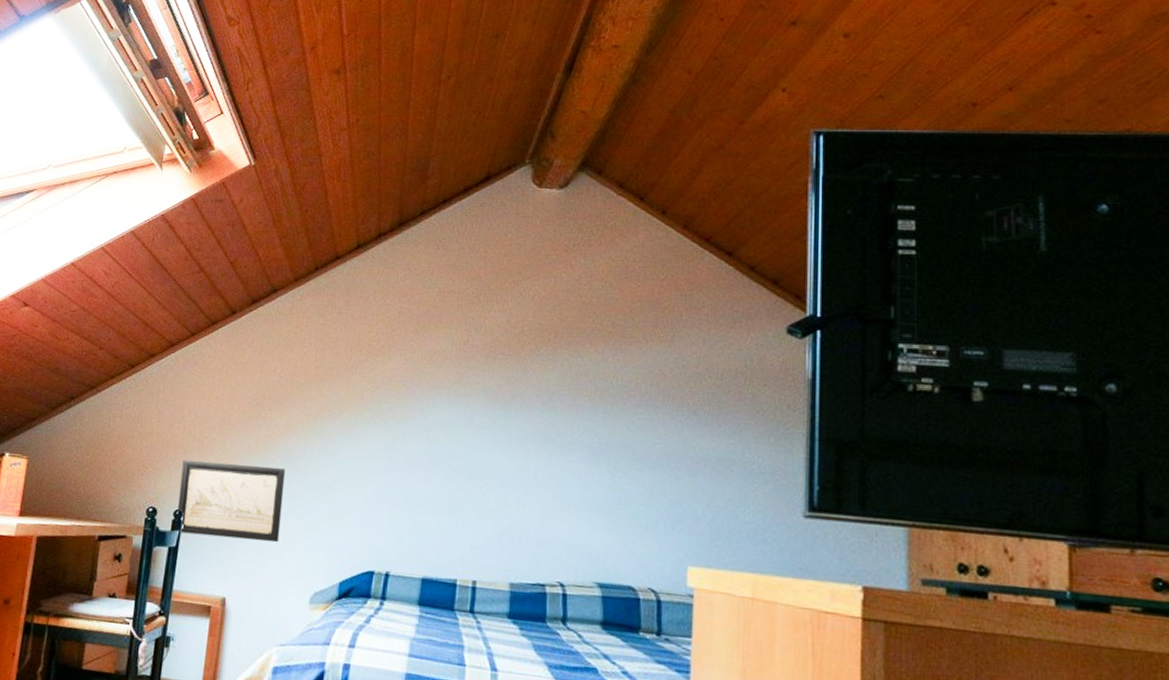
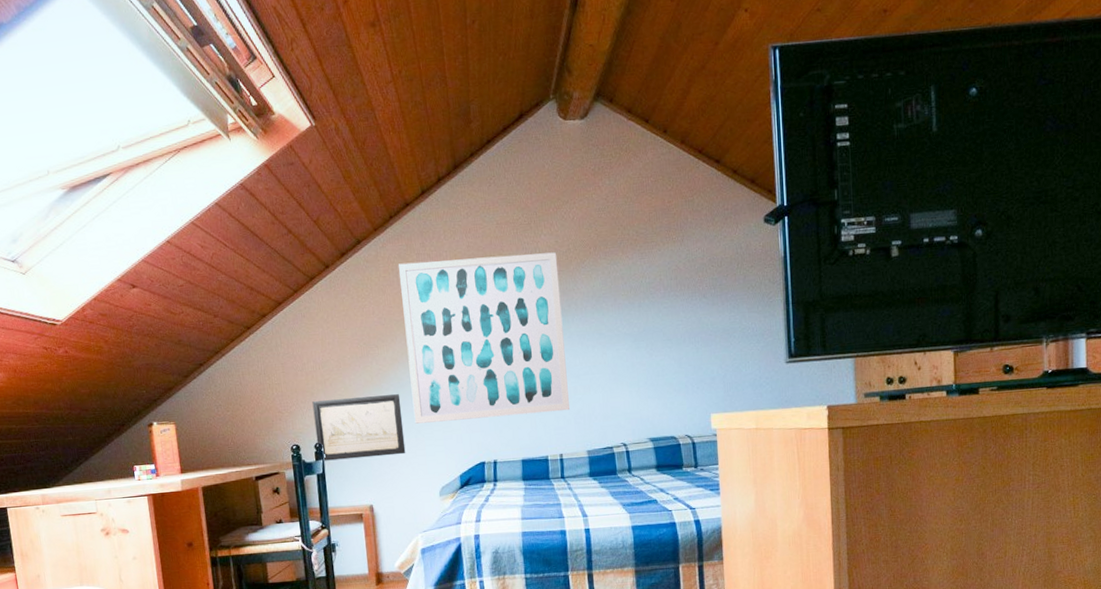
wall art: none [297,320,507,527] -> present [398,252,571,424]

